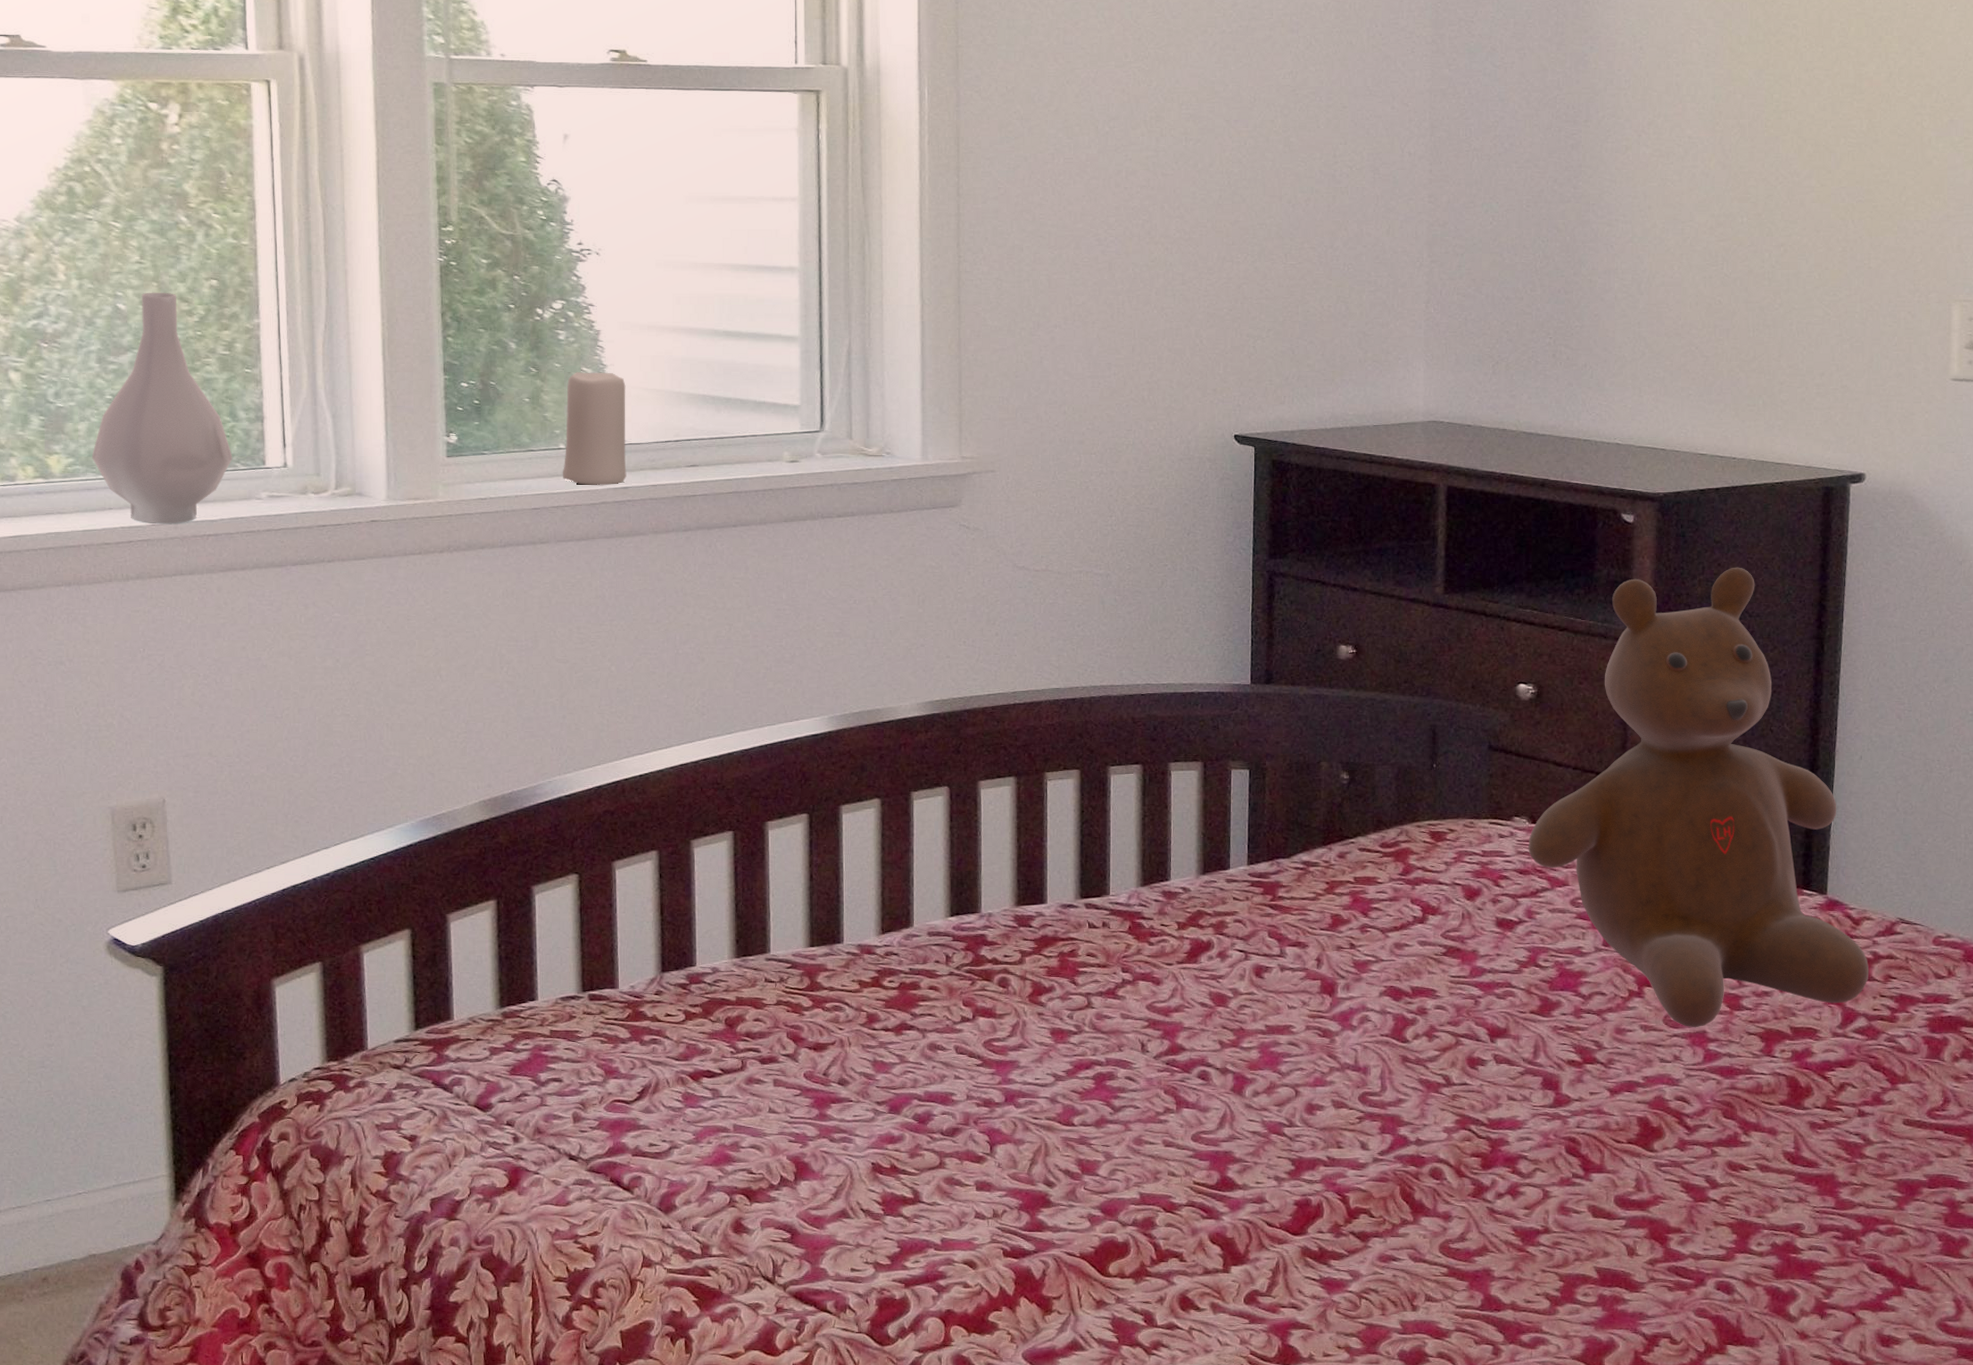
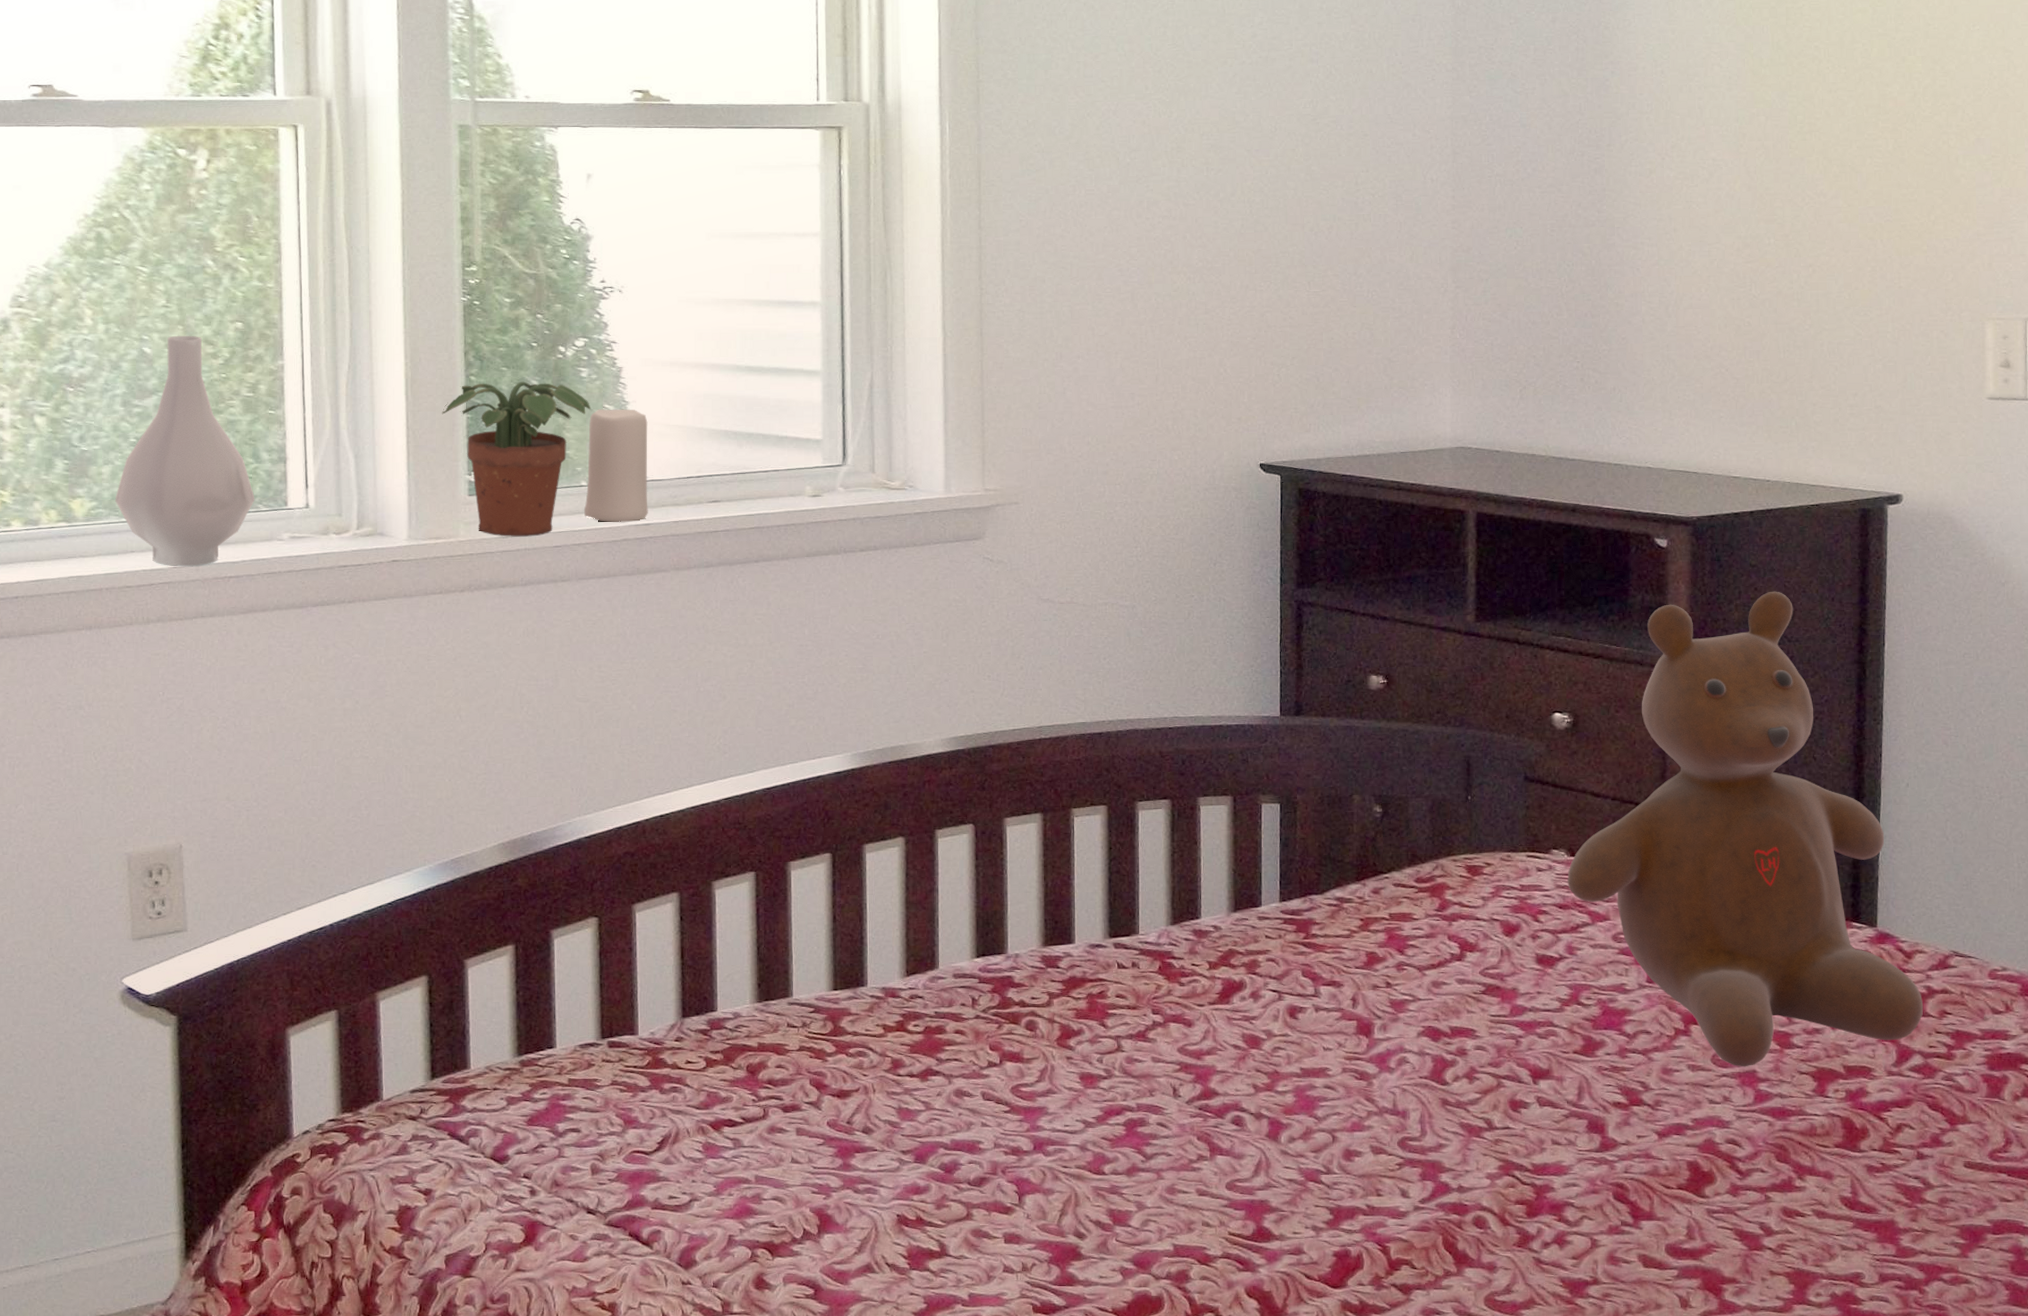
potted plant: none [418,343,569,499] -> present [441,381,591,537]

